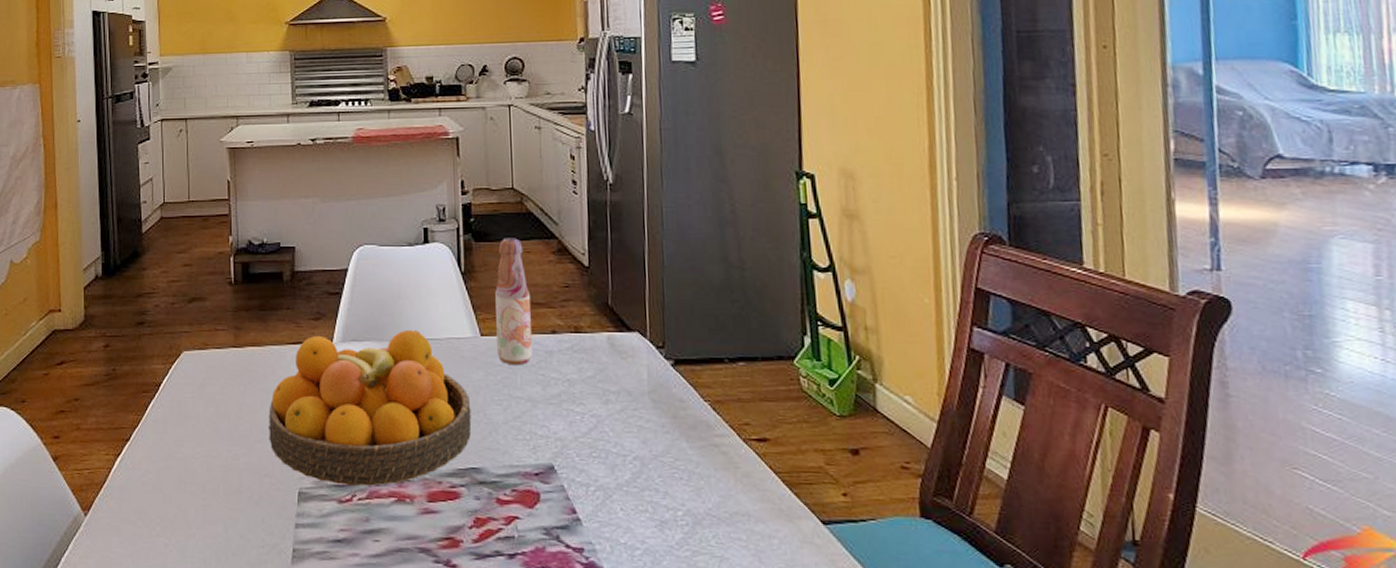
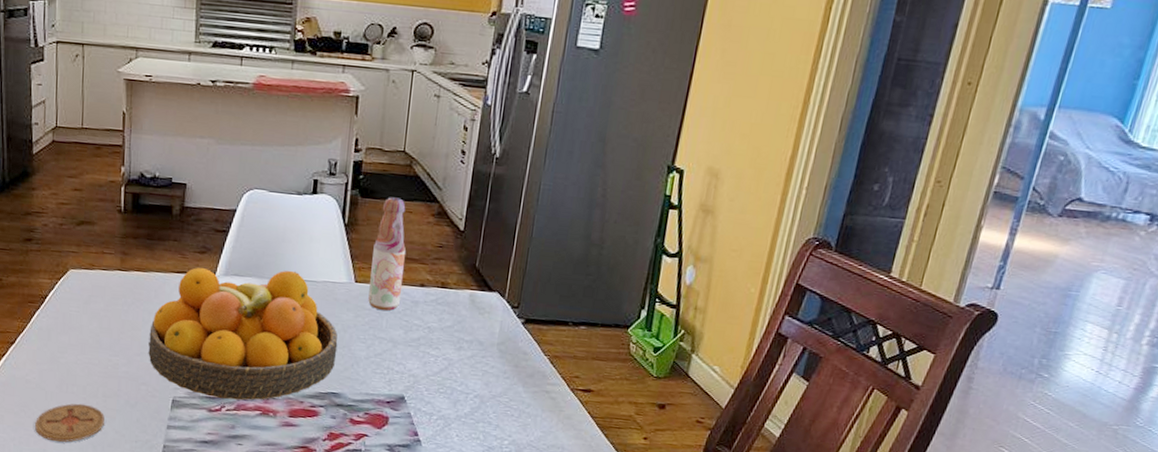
coaster: none [154,505,227,555] -> present [35,403,105,442]

